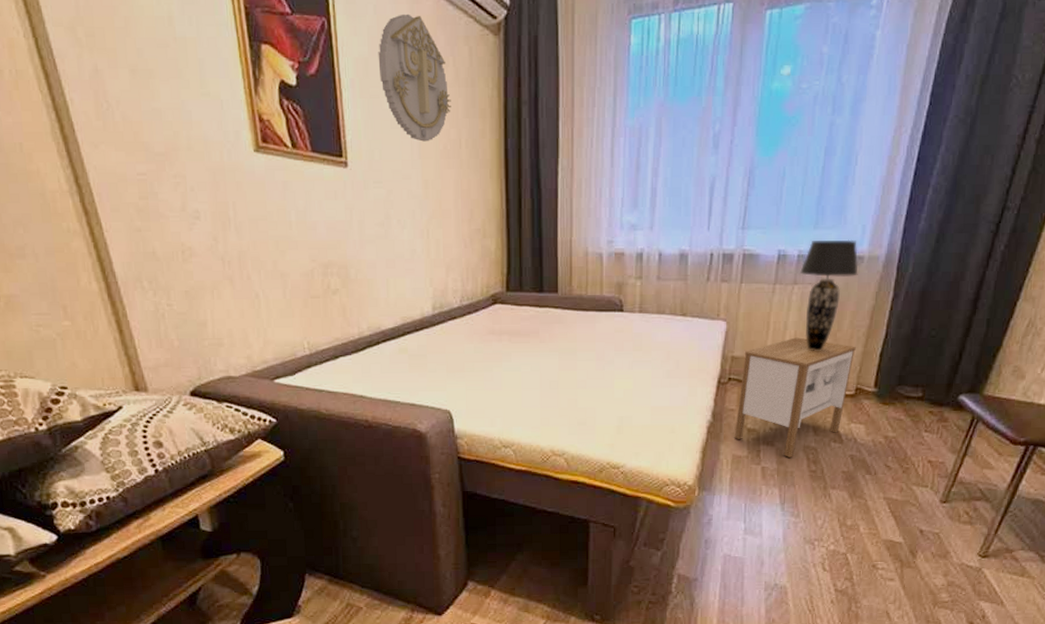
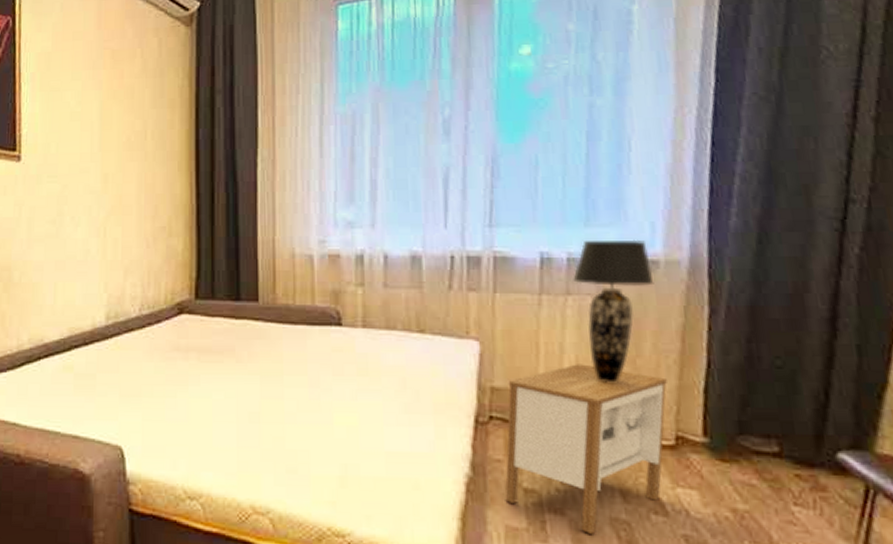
wall decoration: present [378,13,451,142] -> none [61,9,137,134]

